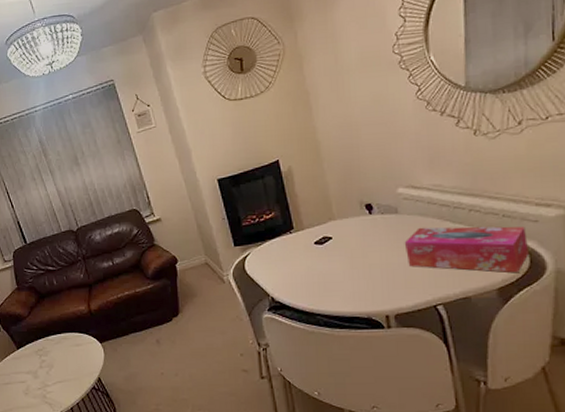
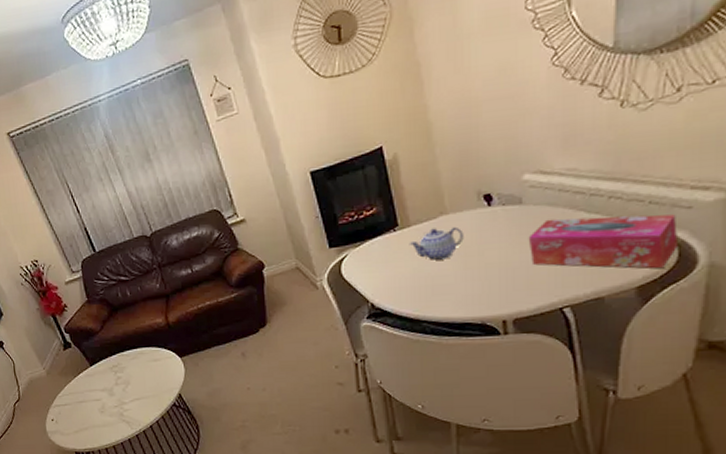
teapot: none [303,231,350,260] -> present [409,226,464,260]

